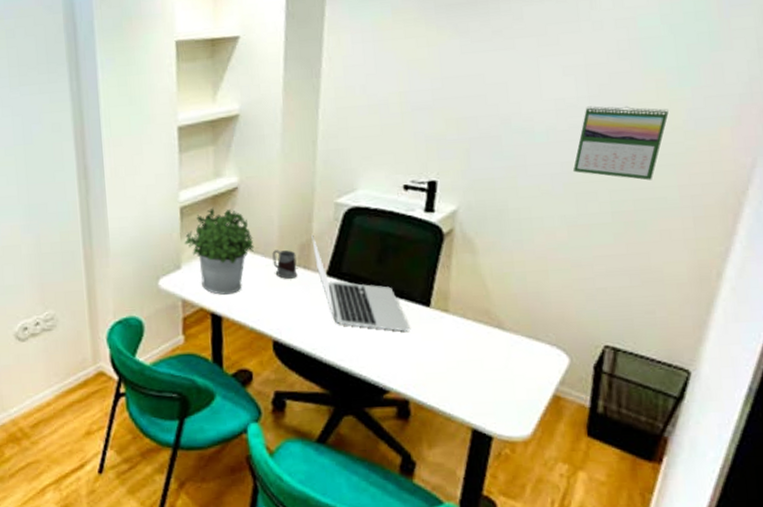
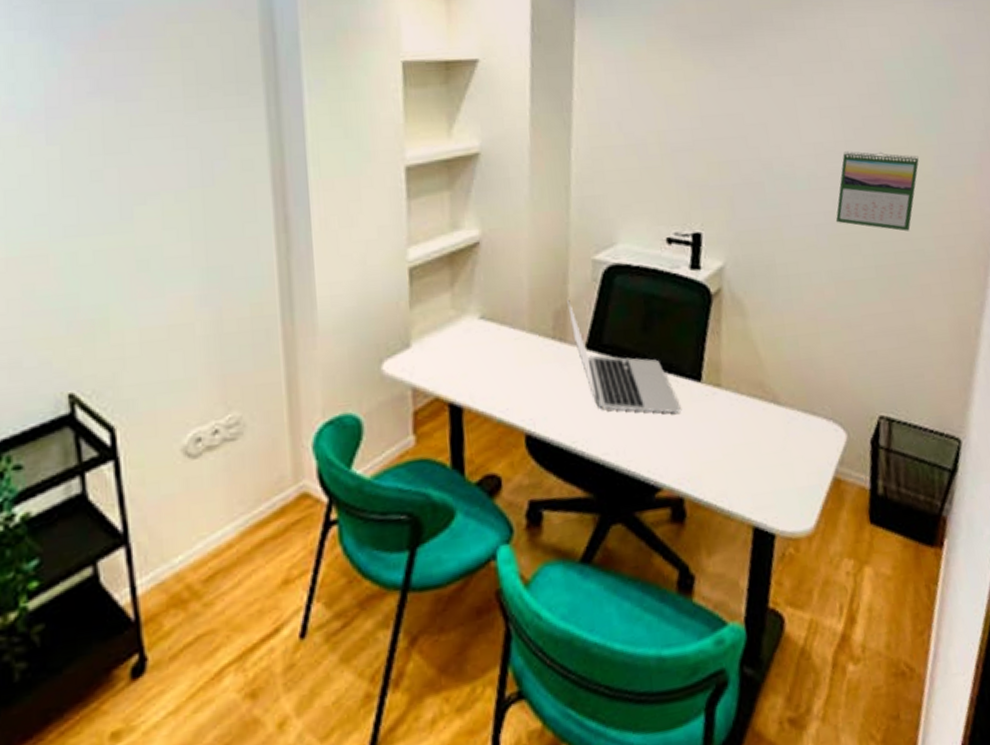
potted plant: present [184,207,255,295] -> none [415,267,501,379]
mug: present [272,250,298,279] -> none [522,319,553,355]

